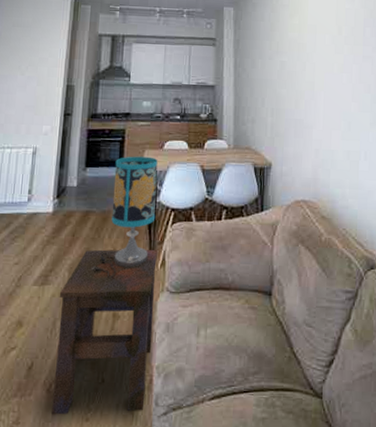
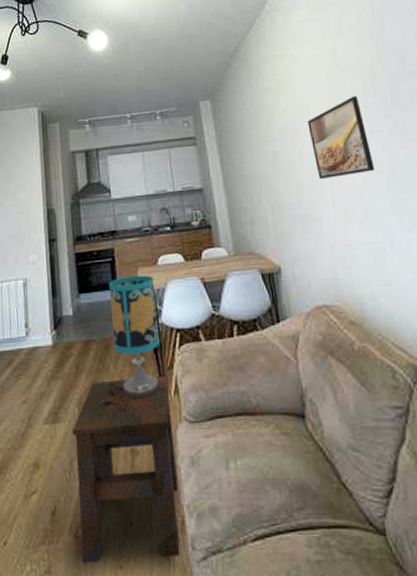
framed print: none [314,24,363,92] -> present [307,96,375,180]

